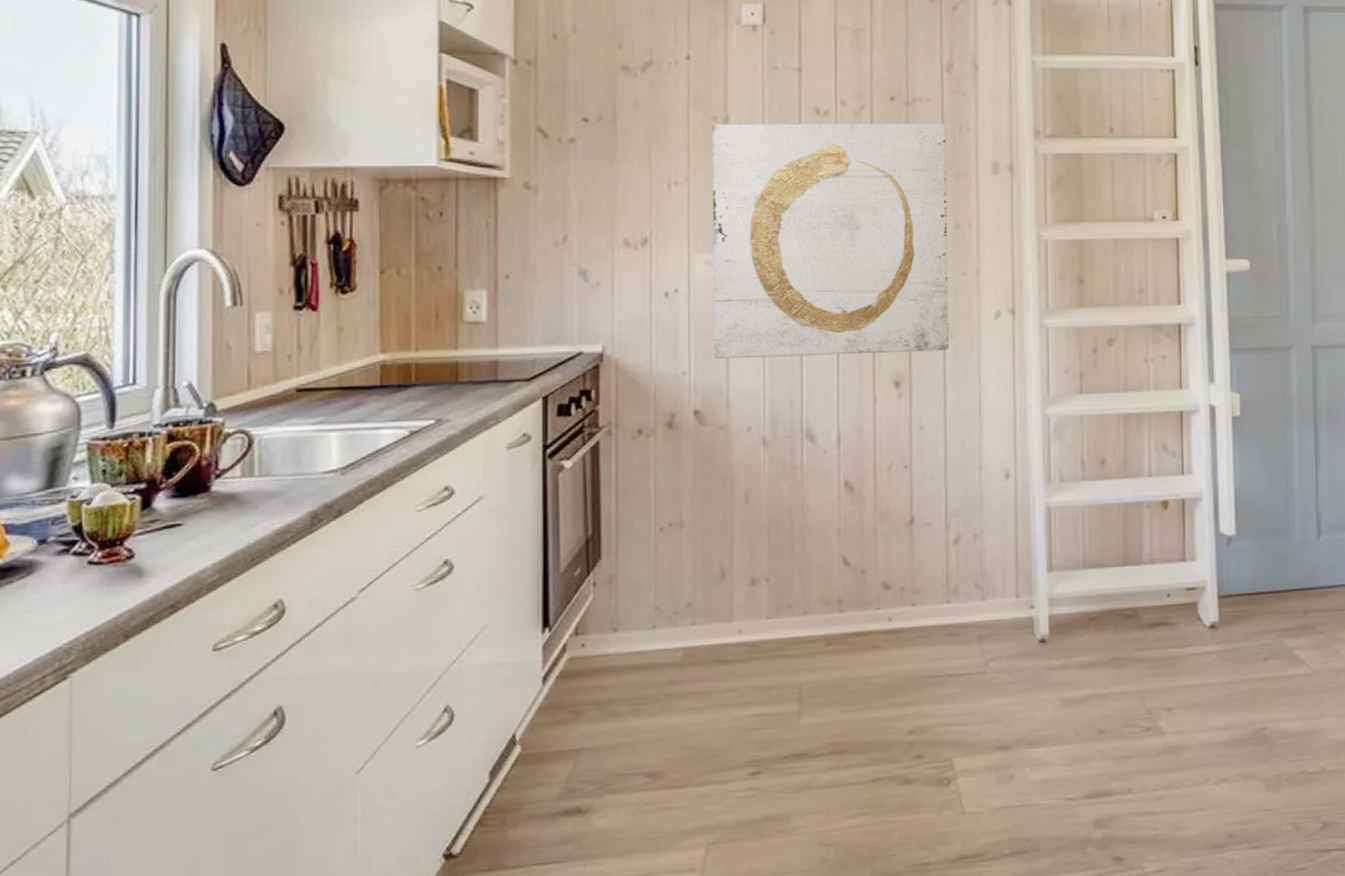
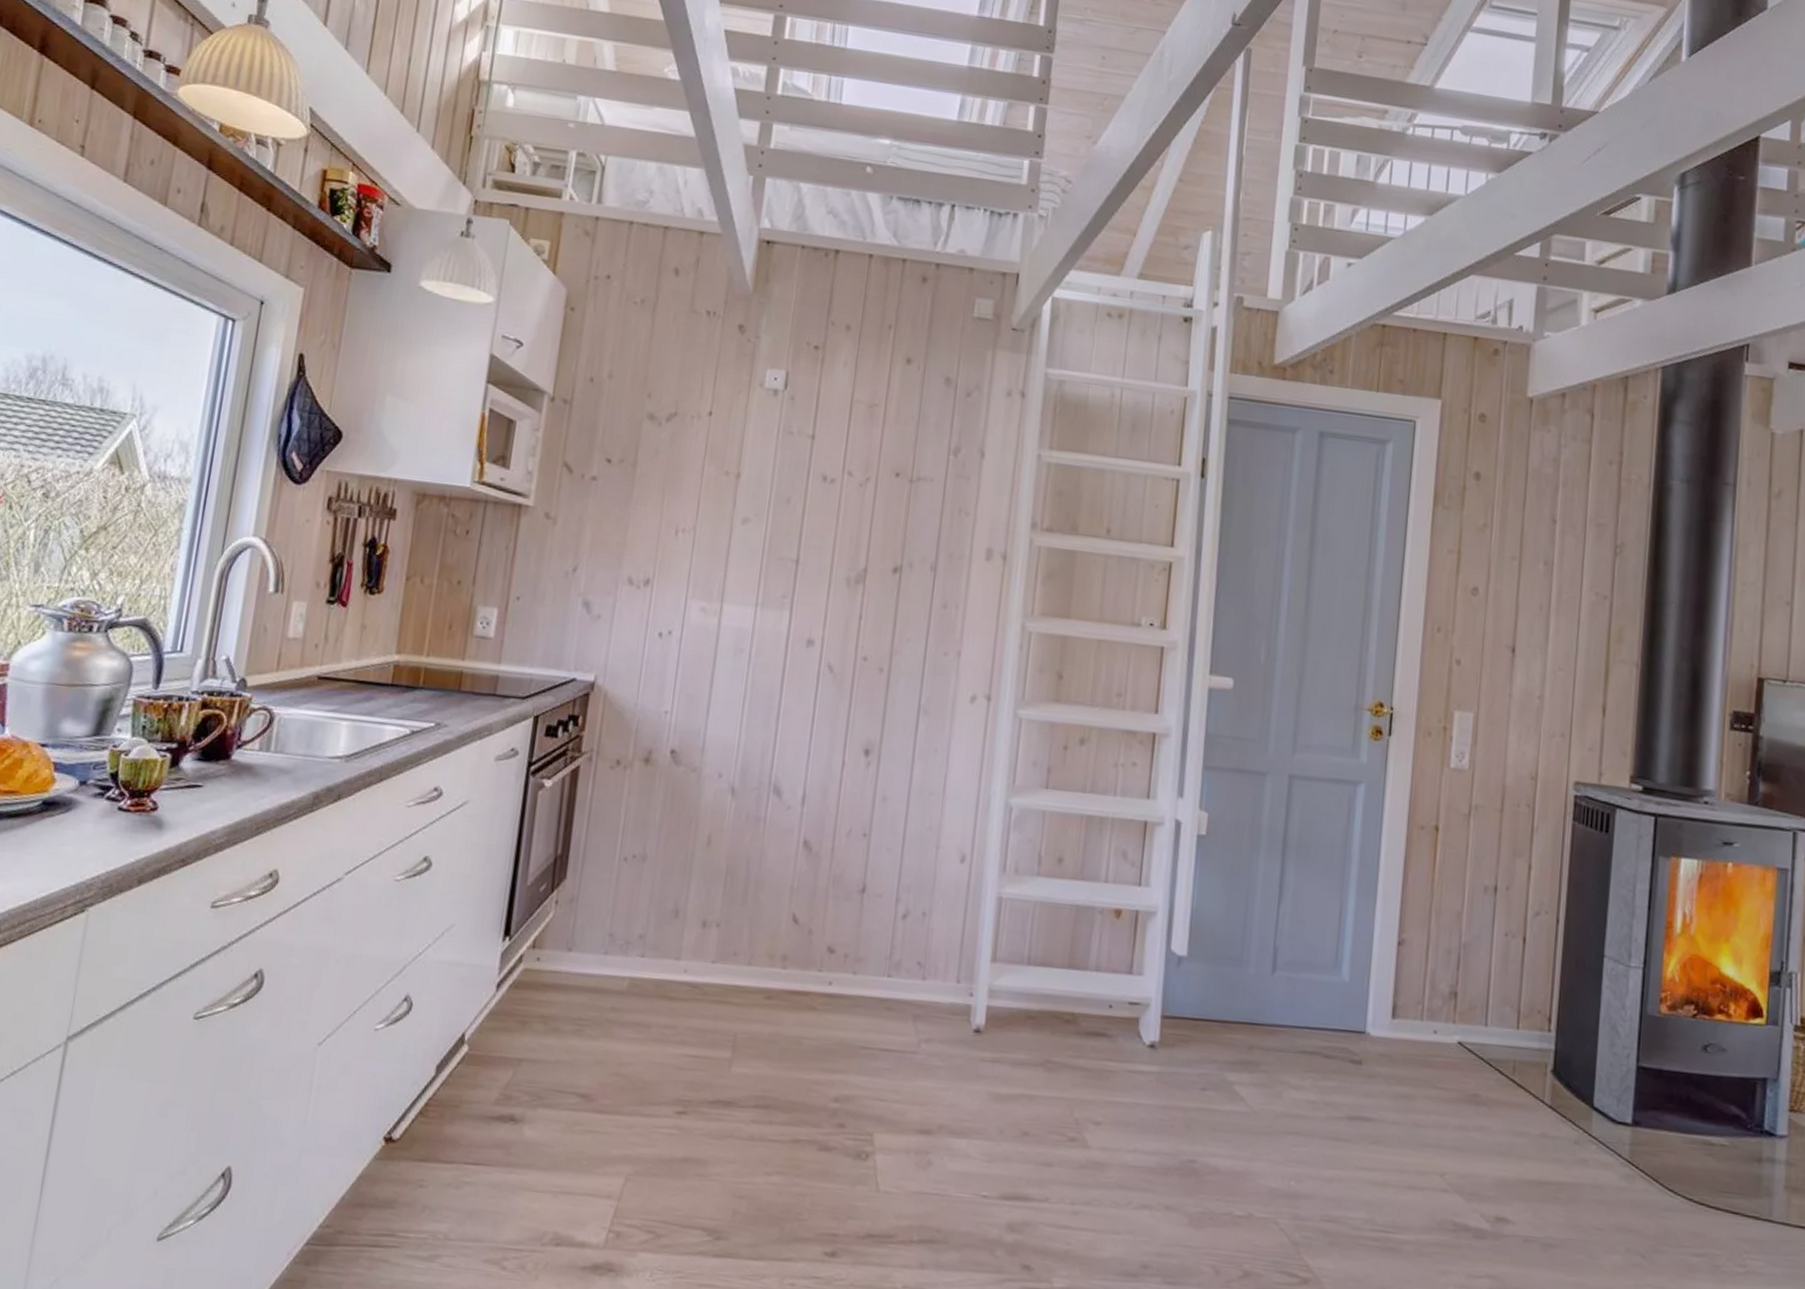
wall art: present [713,123,949,360] -> none [697,478,946,727]

